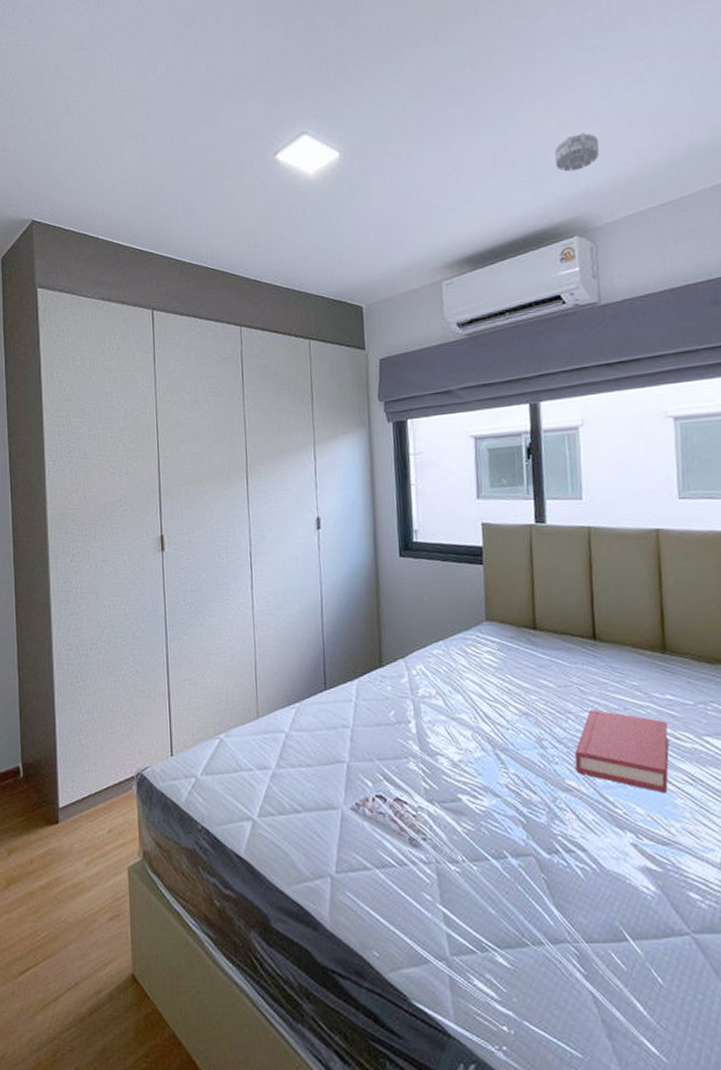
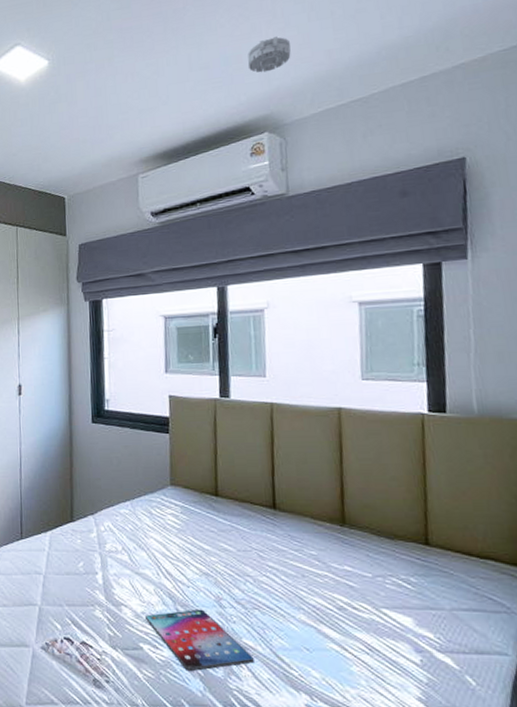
tablet: none [462,752,578,820] -> present [144,609,254,672]
hardback book: present [574,709,669,793] -> none [252,574,346,660]

